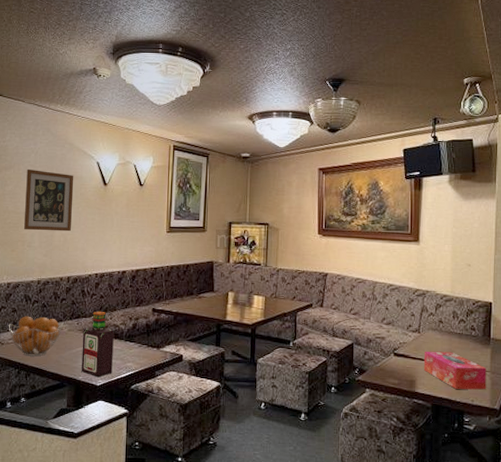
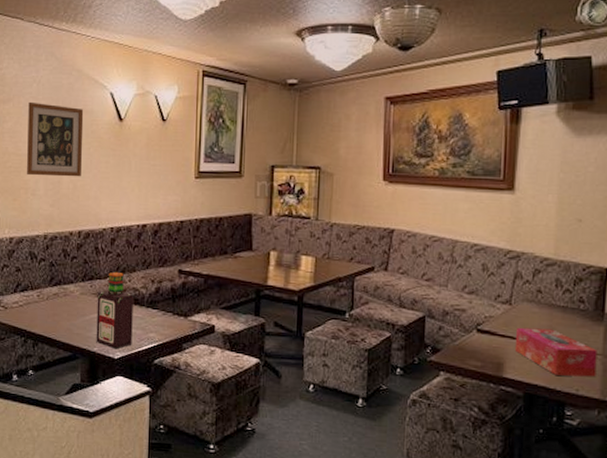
fruit basket: present [8,316,64,357] -> none [12,276,75,323]

